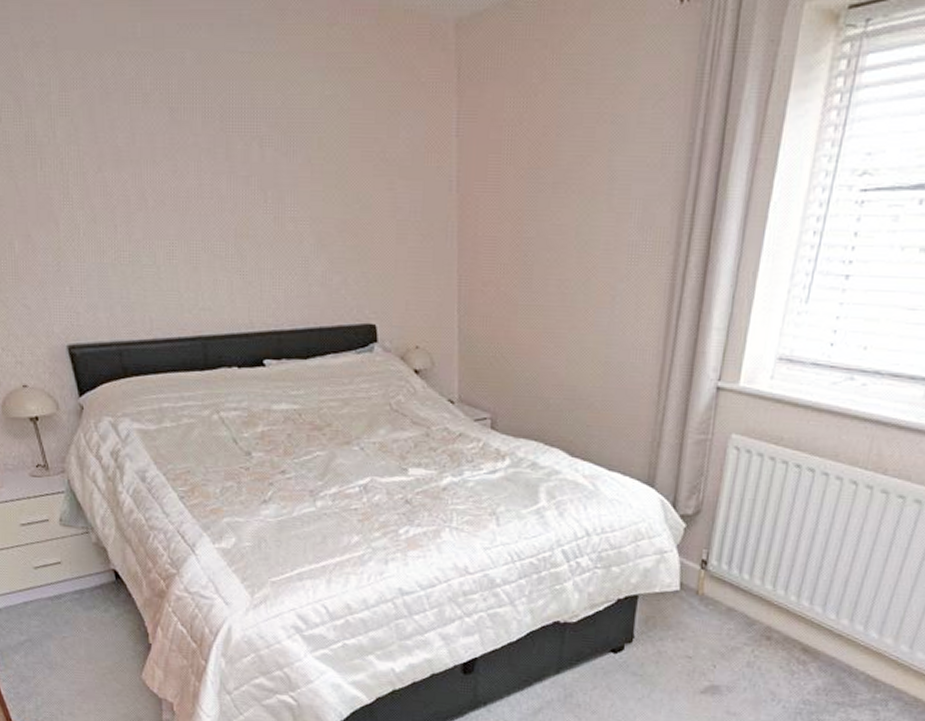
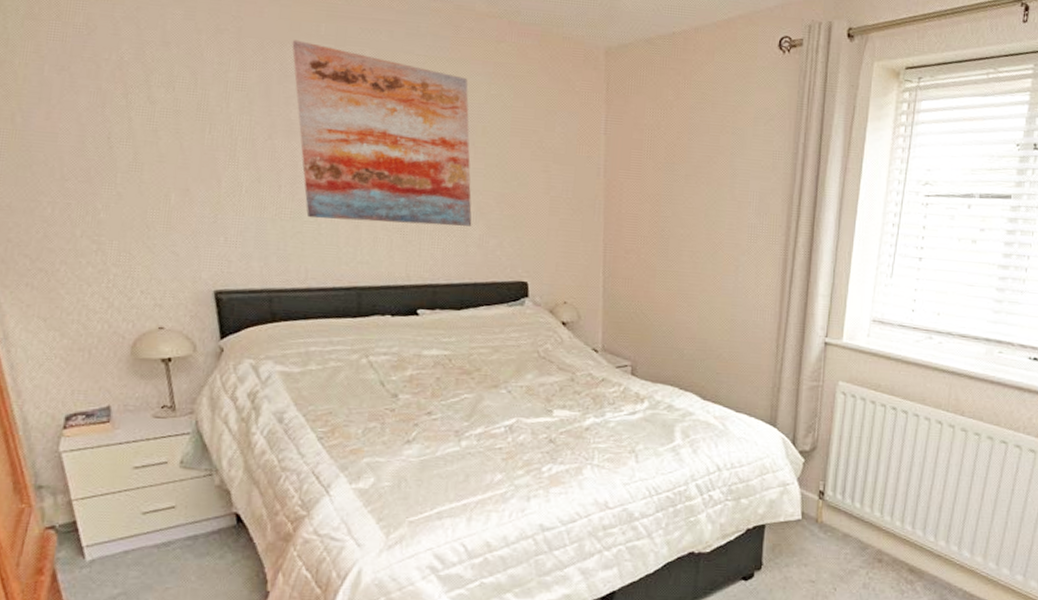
wall art: none [109,47,314,263] -> present [292,40,472,226]

